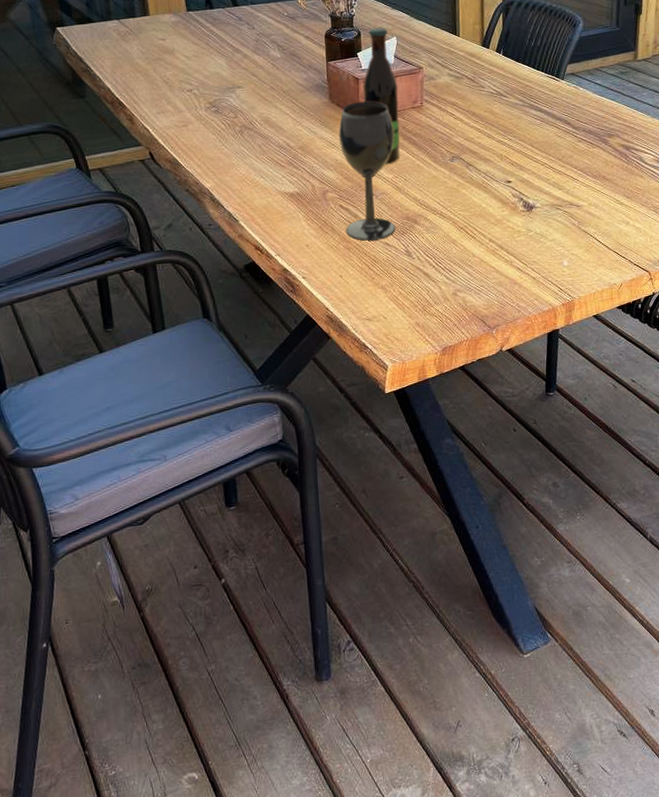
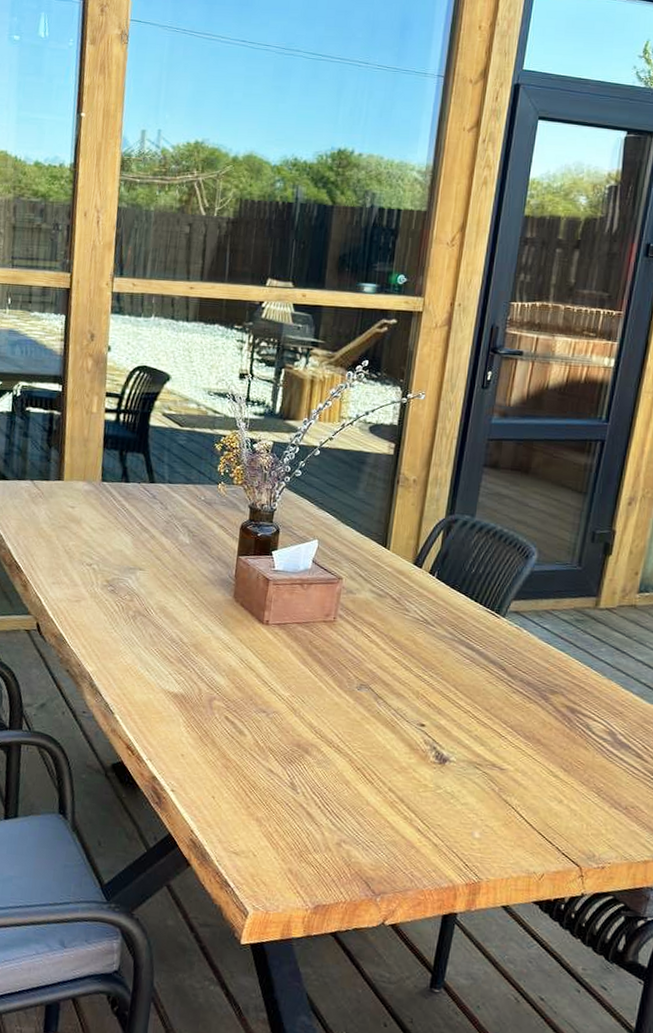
wine glass: present [338,101,396,241] -> none [227,605,299,764]
bottle: present [362,27,400,164] -> none [270,526,311,680]

